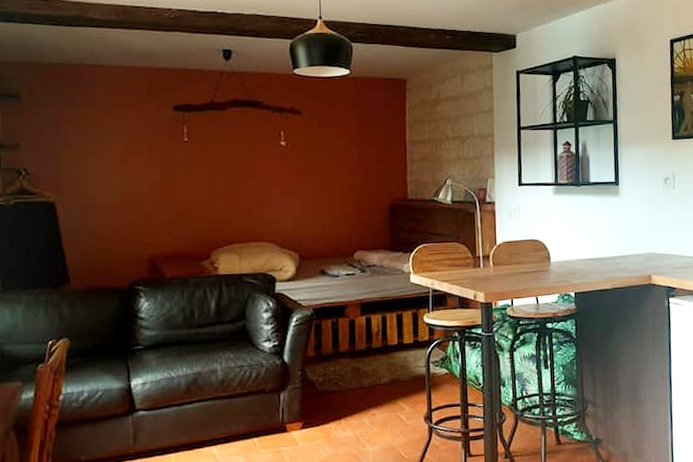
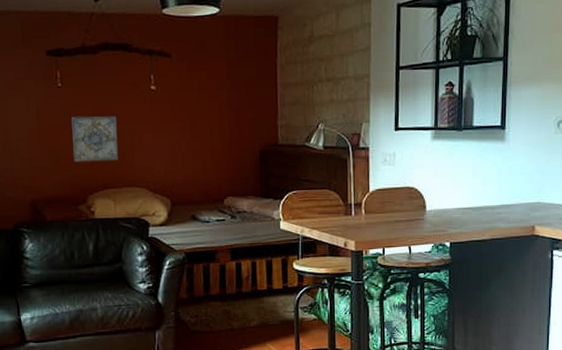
wall art: none [197,170,246,217] -> present [71,116,119,162]

